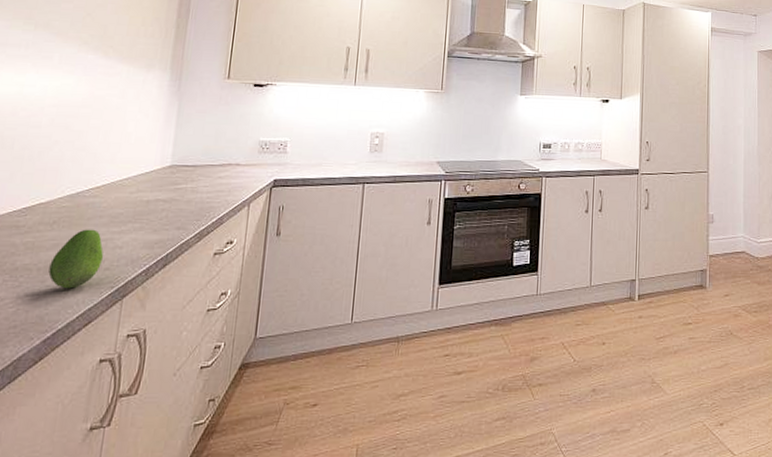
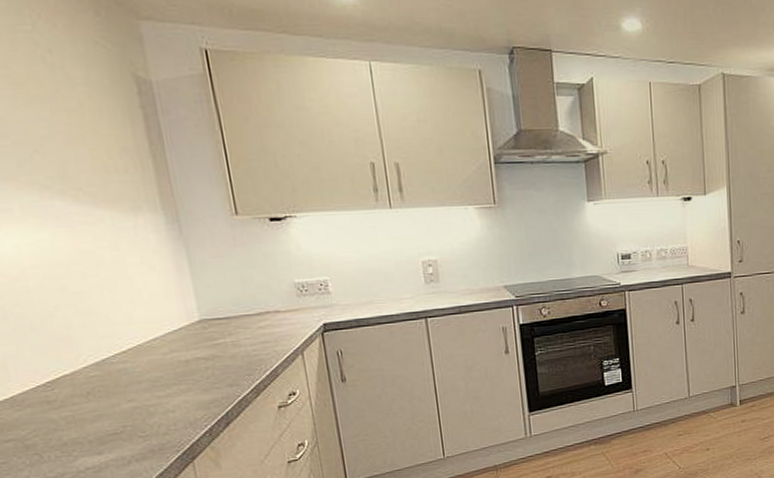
fruit: present [48,229,104,289] -> none [100,396,158,458]

